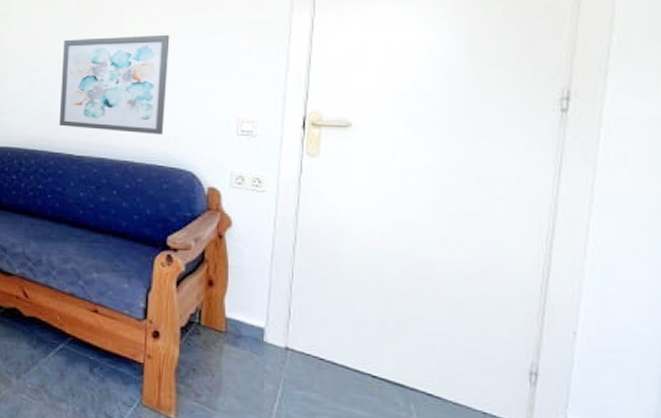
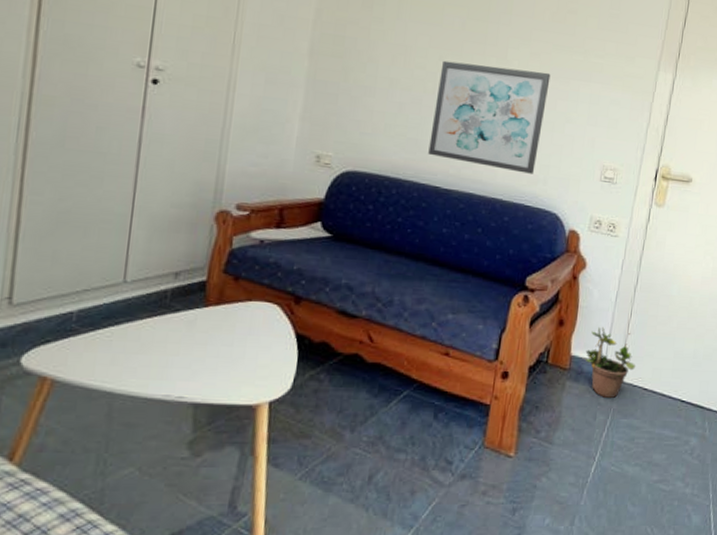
potted plant: none [239,287,305,366] -> present [582,326,635,398]

